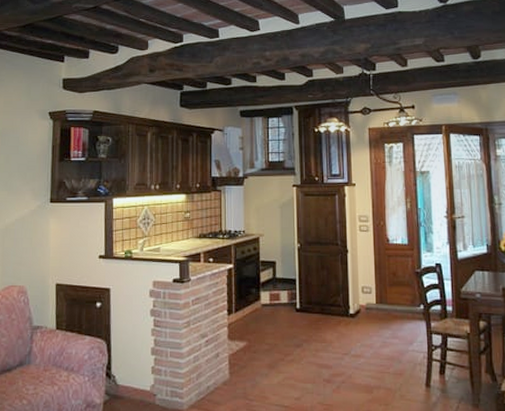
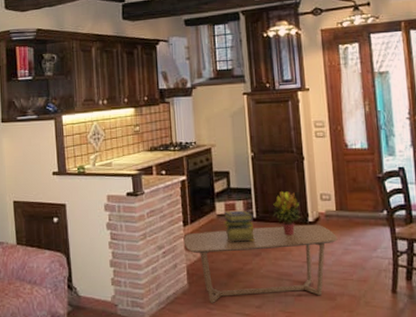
coffee table: none [227,317,377,395] -> present [183,225,338,304]
stack of books: none [267,300,297,332] -> present [223,210,255,242]
potted plant: none [315,282,343,327] -> present [273,190,301,236]

